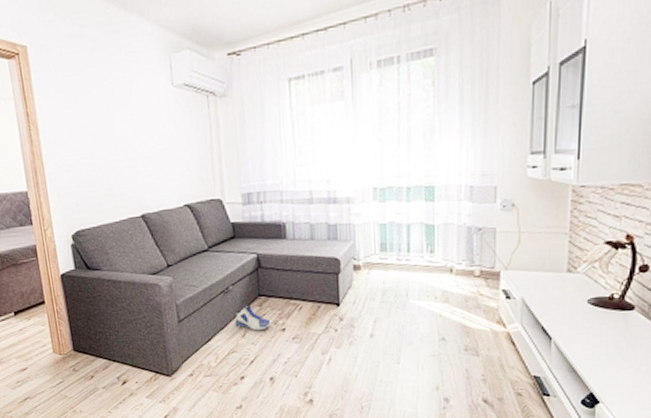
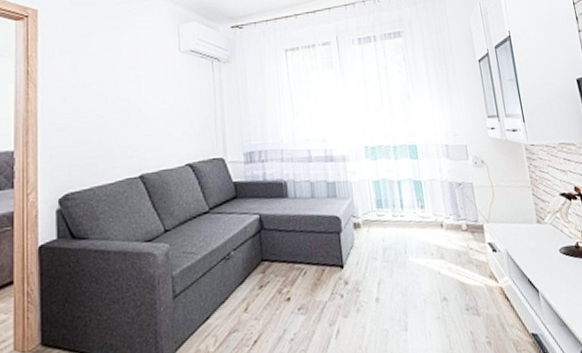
sneaker: present [235,304,271,331] -> none [236,272,276,303]

